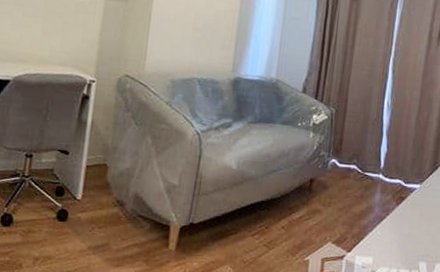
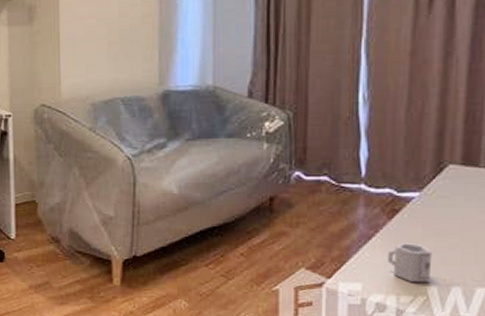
cup: none [393,225,425,259] -> present [388,243,433,283]

